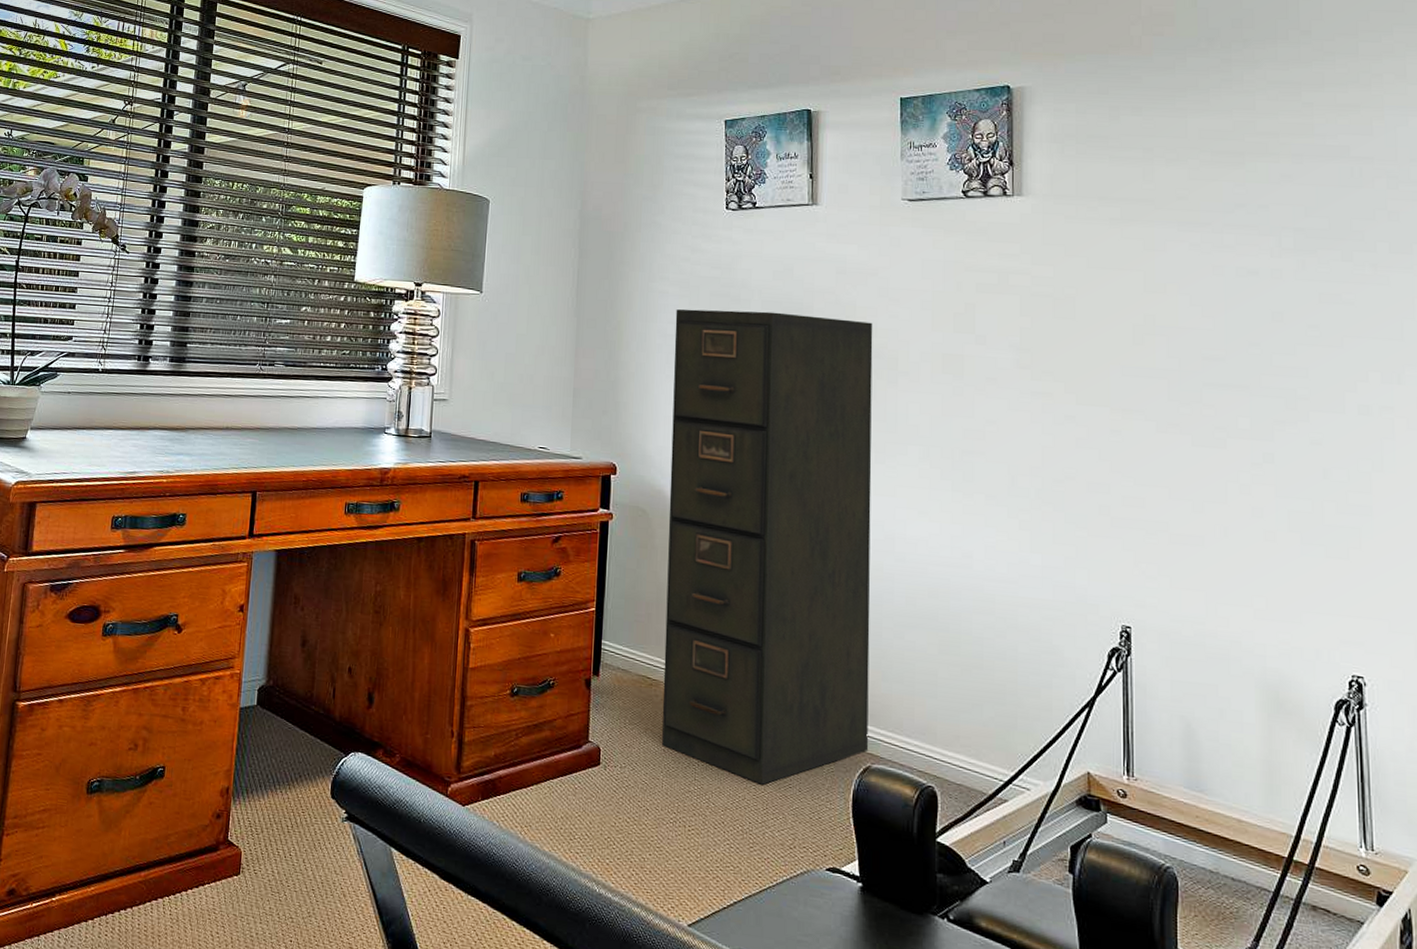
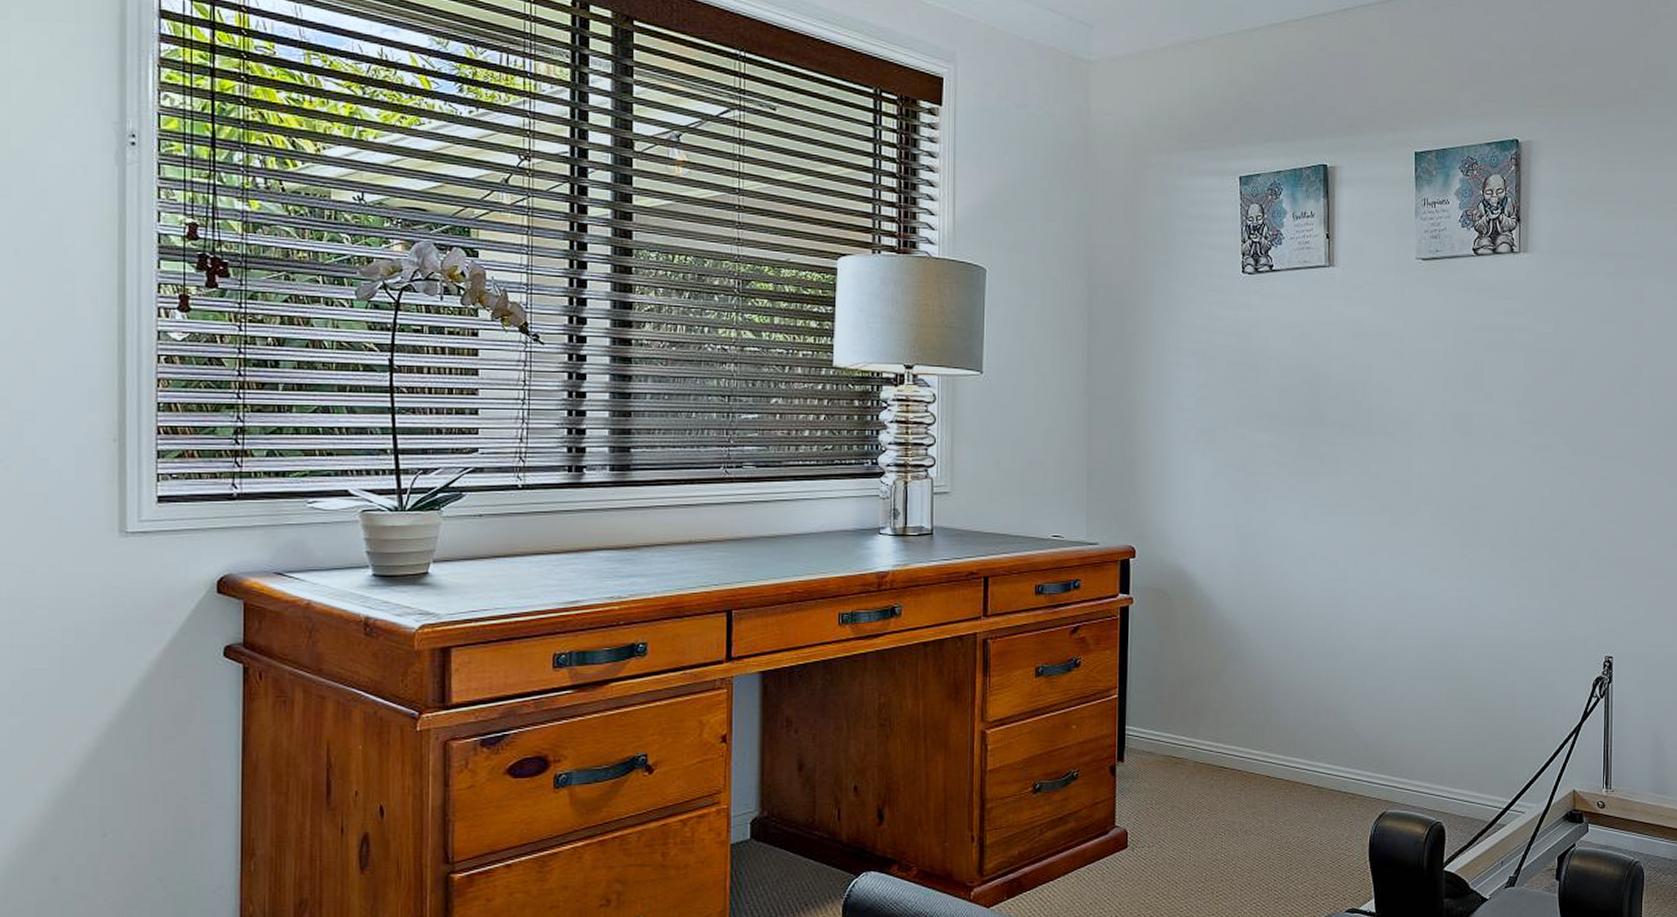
filing cabinet: present [662,309,873,785] -> none [1188,379,1389,843]

